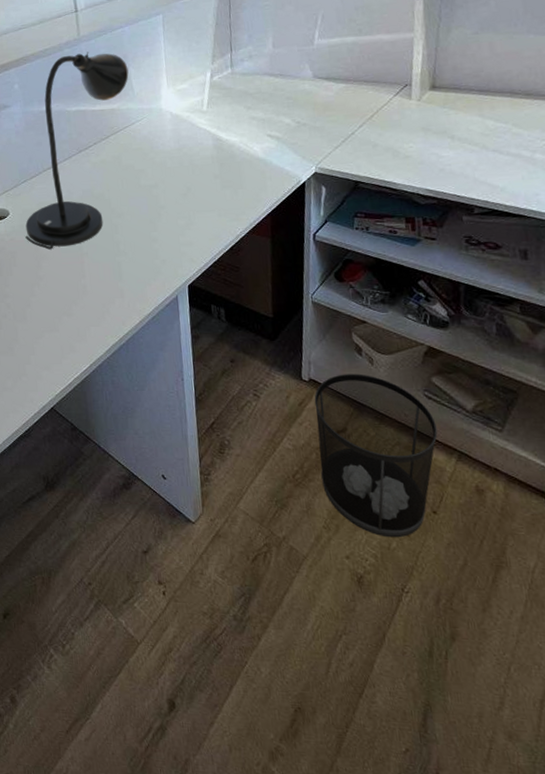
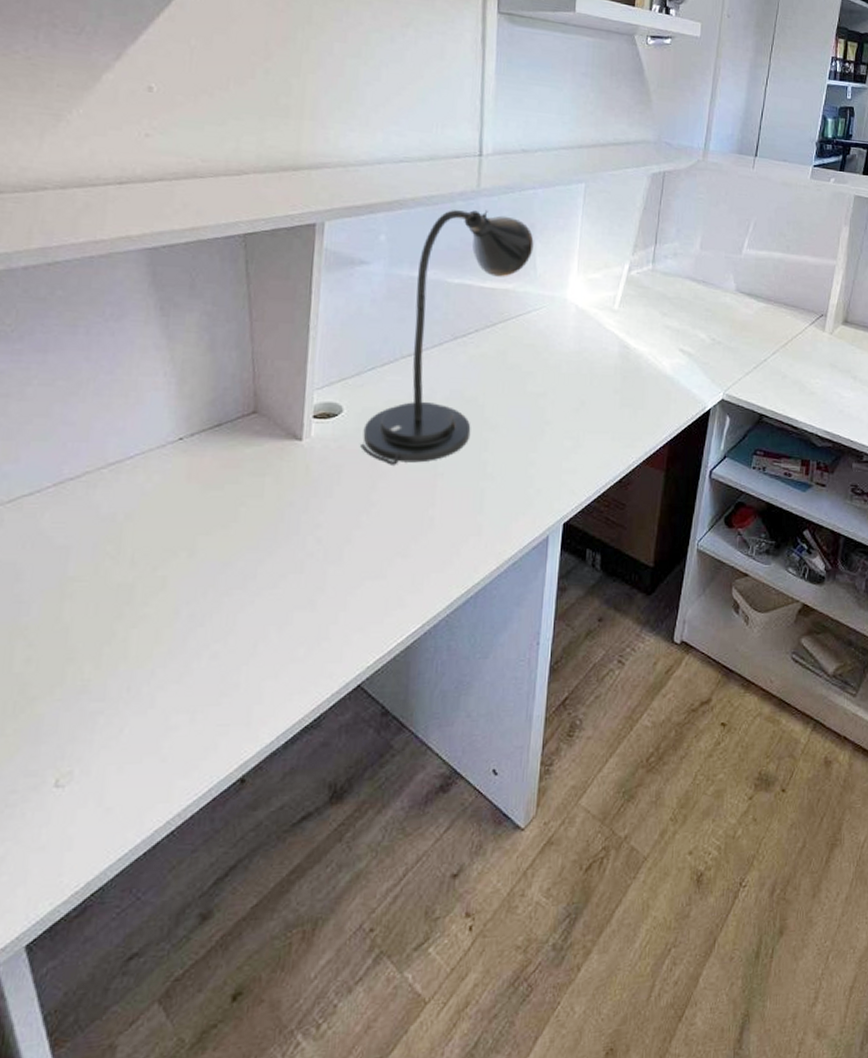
waste bin: present [314,374,438,538] -> none [677,634,798,825]

